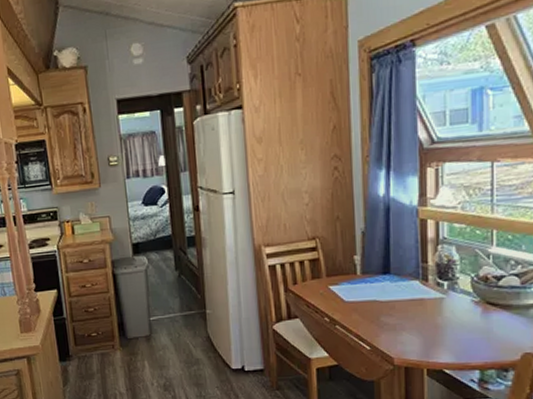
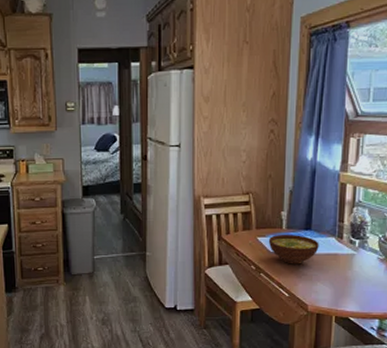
bowl: none [341,279,401,314] -> present [268,234,319,264]

